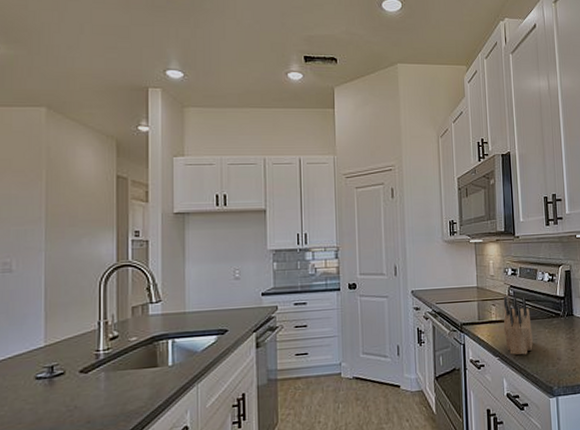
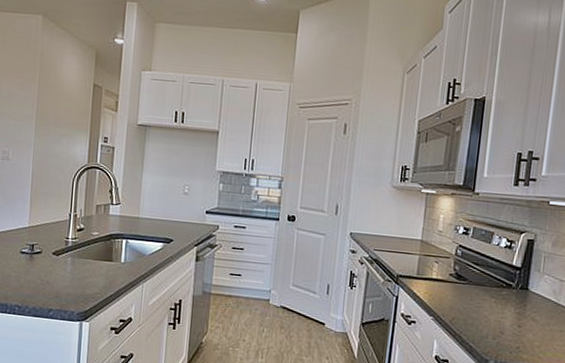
knife block: present [503,297,533,355] -> none [443,256,477,321]

